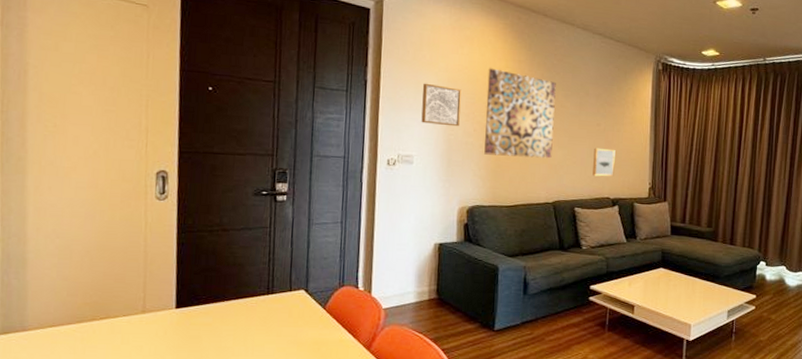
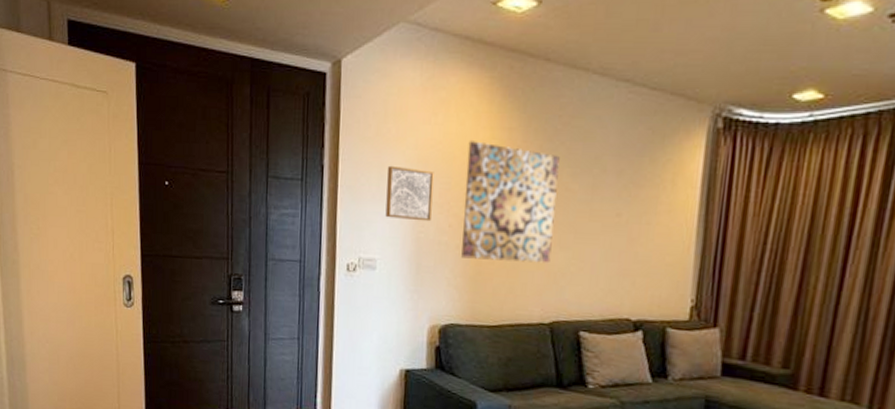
wall art: present [592,148,616,177] -> none [606,248,642,290]

